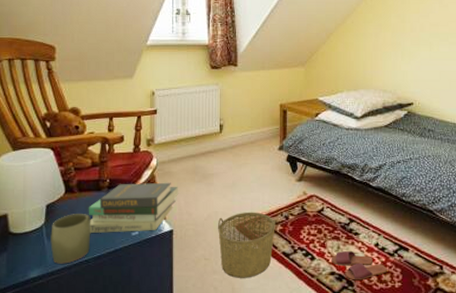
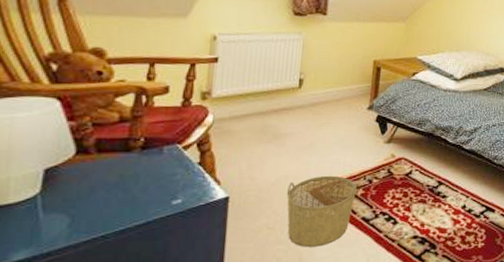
mug: present [50,214,91,264] -> none [48,180,114,242]
books: present [88,182,179,233] -> none [109,142,241,202]
slippers: present [331,251,387,281] -> none [415,214,472,243]

